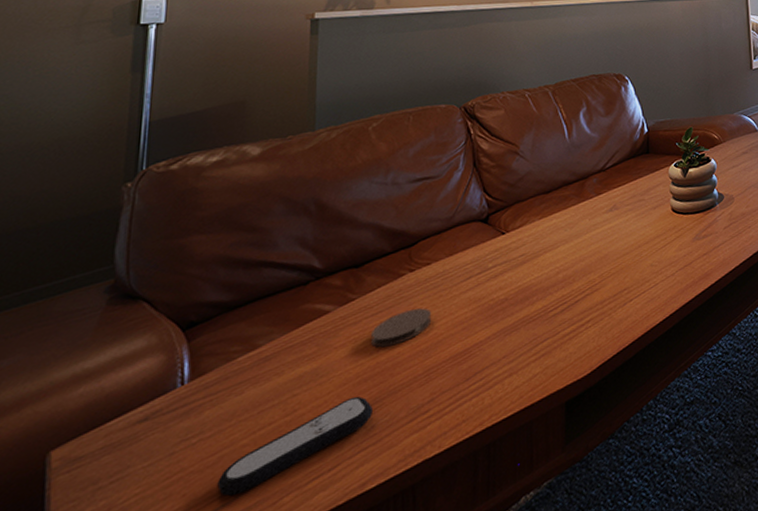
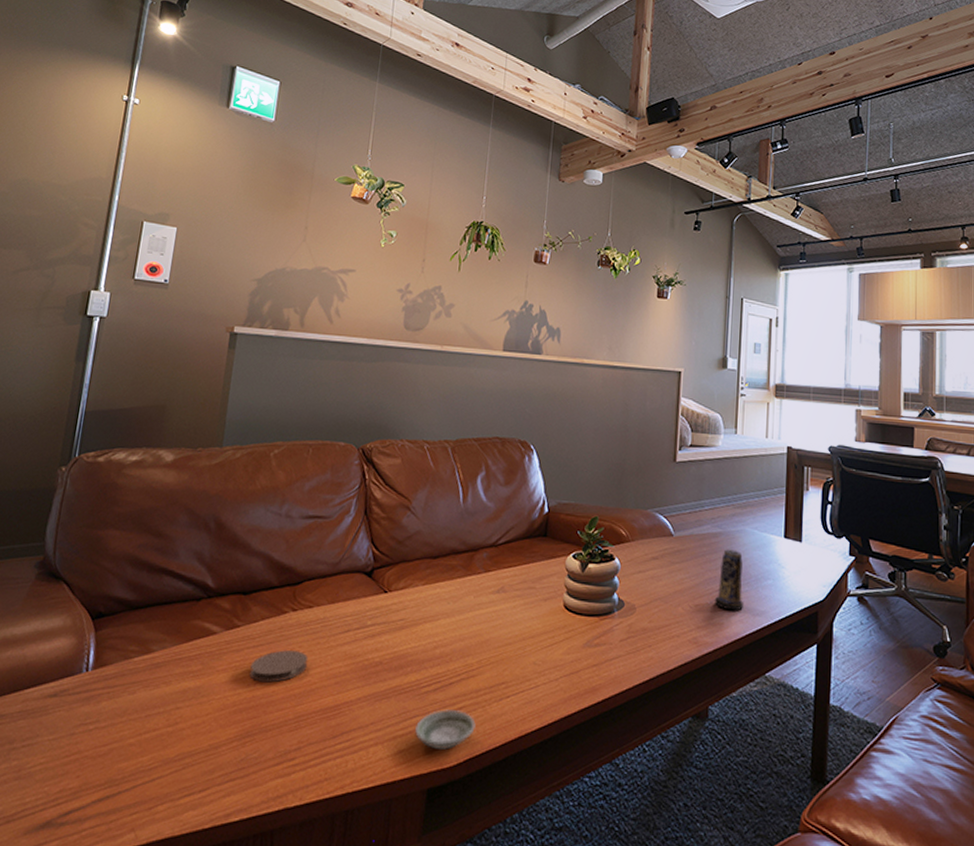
remote control: present [217,395,373,497] -> none [105,724,244,791]
saucer: none [547,323,604,365] -> present [415,708,476,750]

